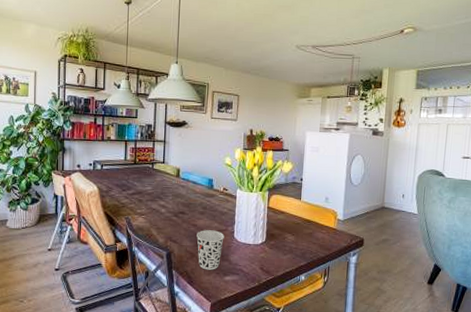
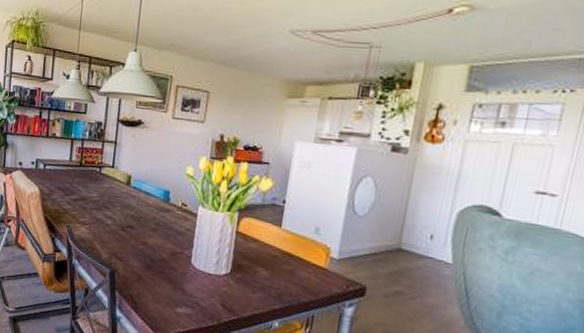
cup: present [197,230,224,270] -> none [145,250,179,298]

